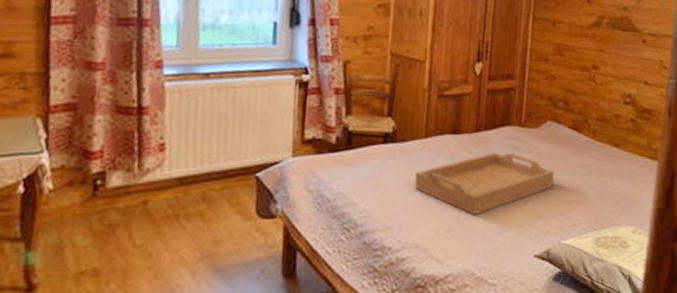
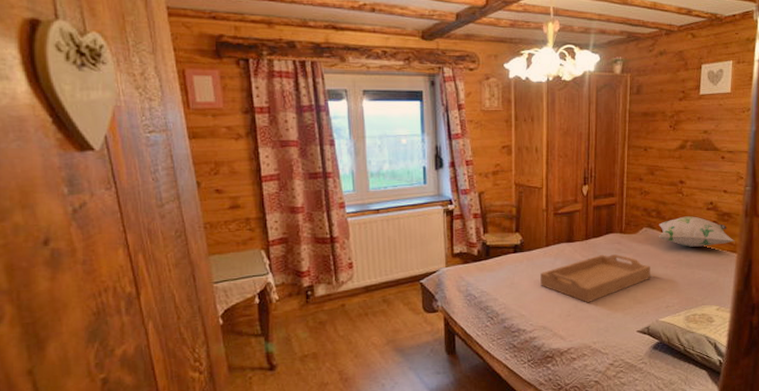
decorative pillow: none [564,110,656,150] -> present [658,216,735,247]

